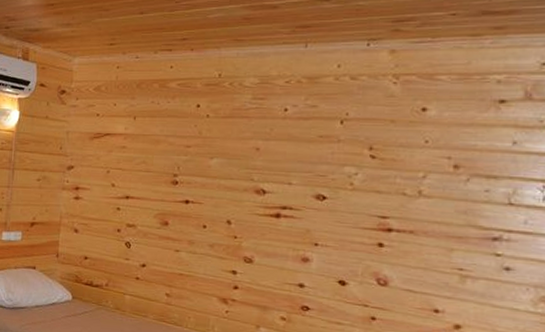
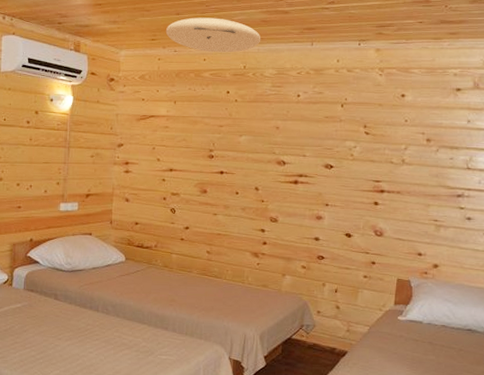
ceiling light: none [126,16,242,58] -> present [165,17,261,53]

